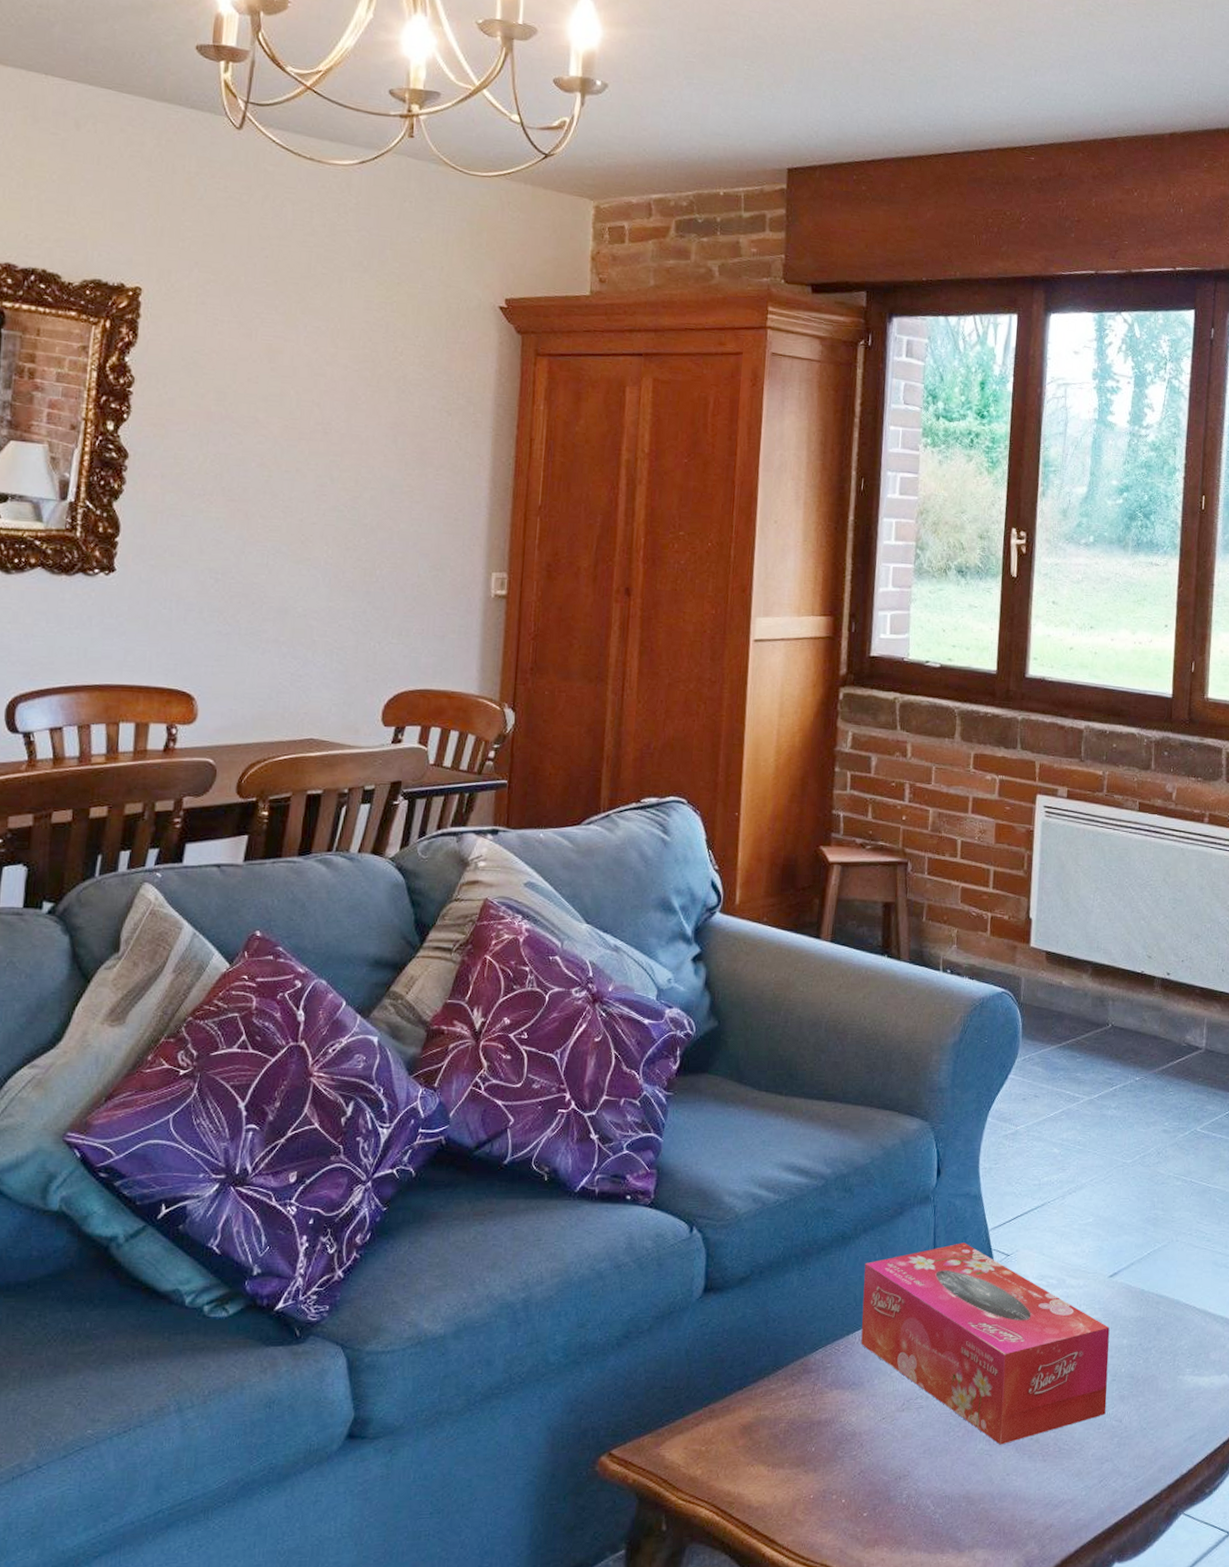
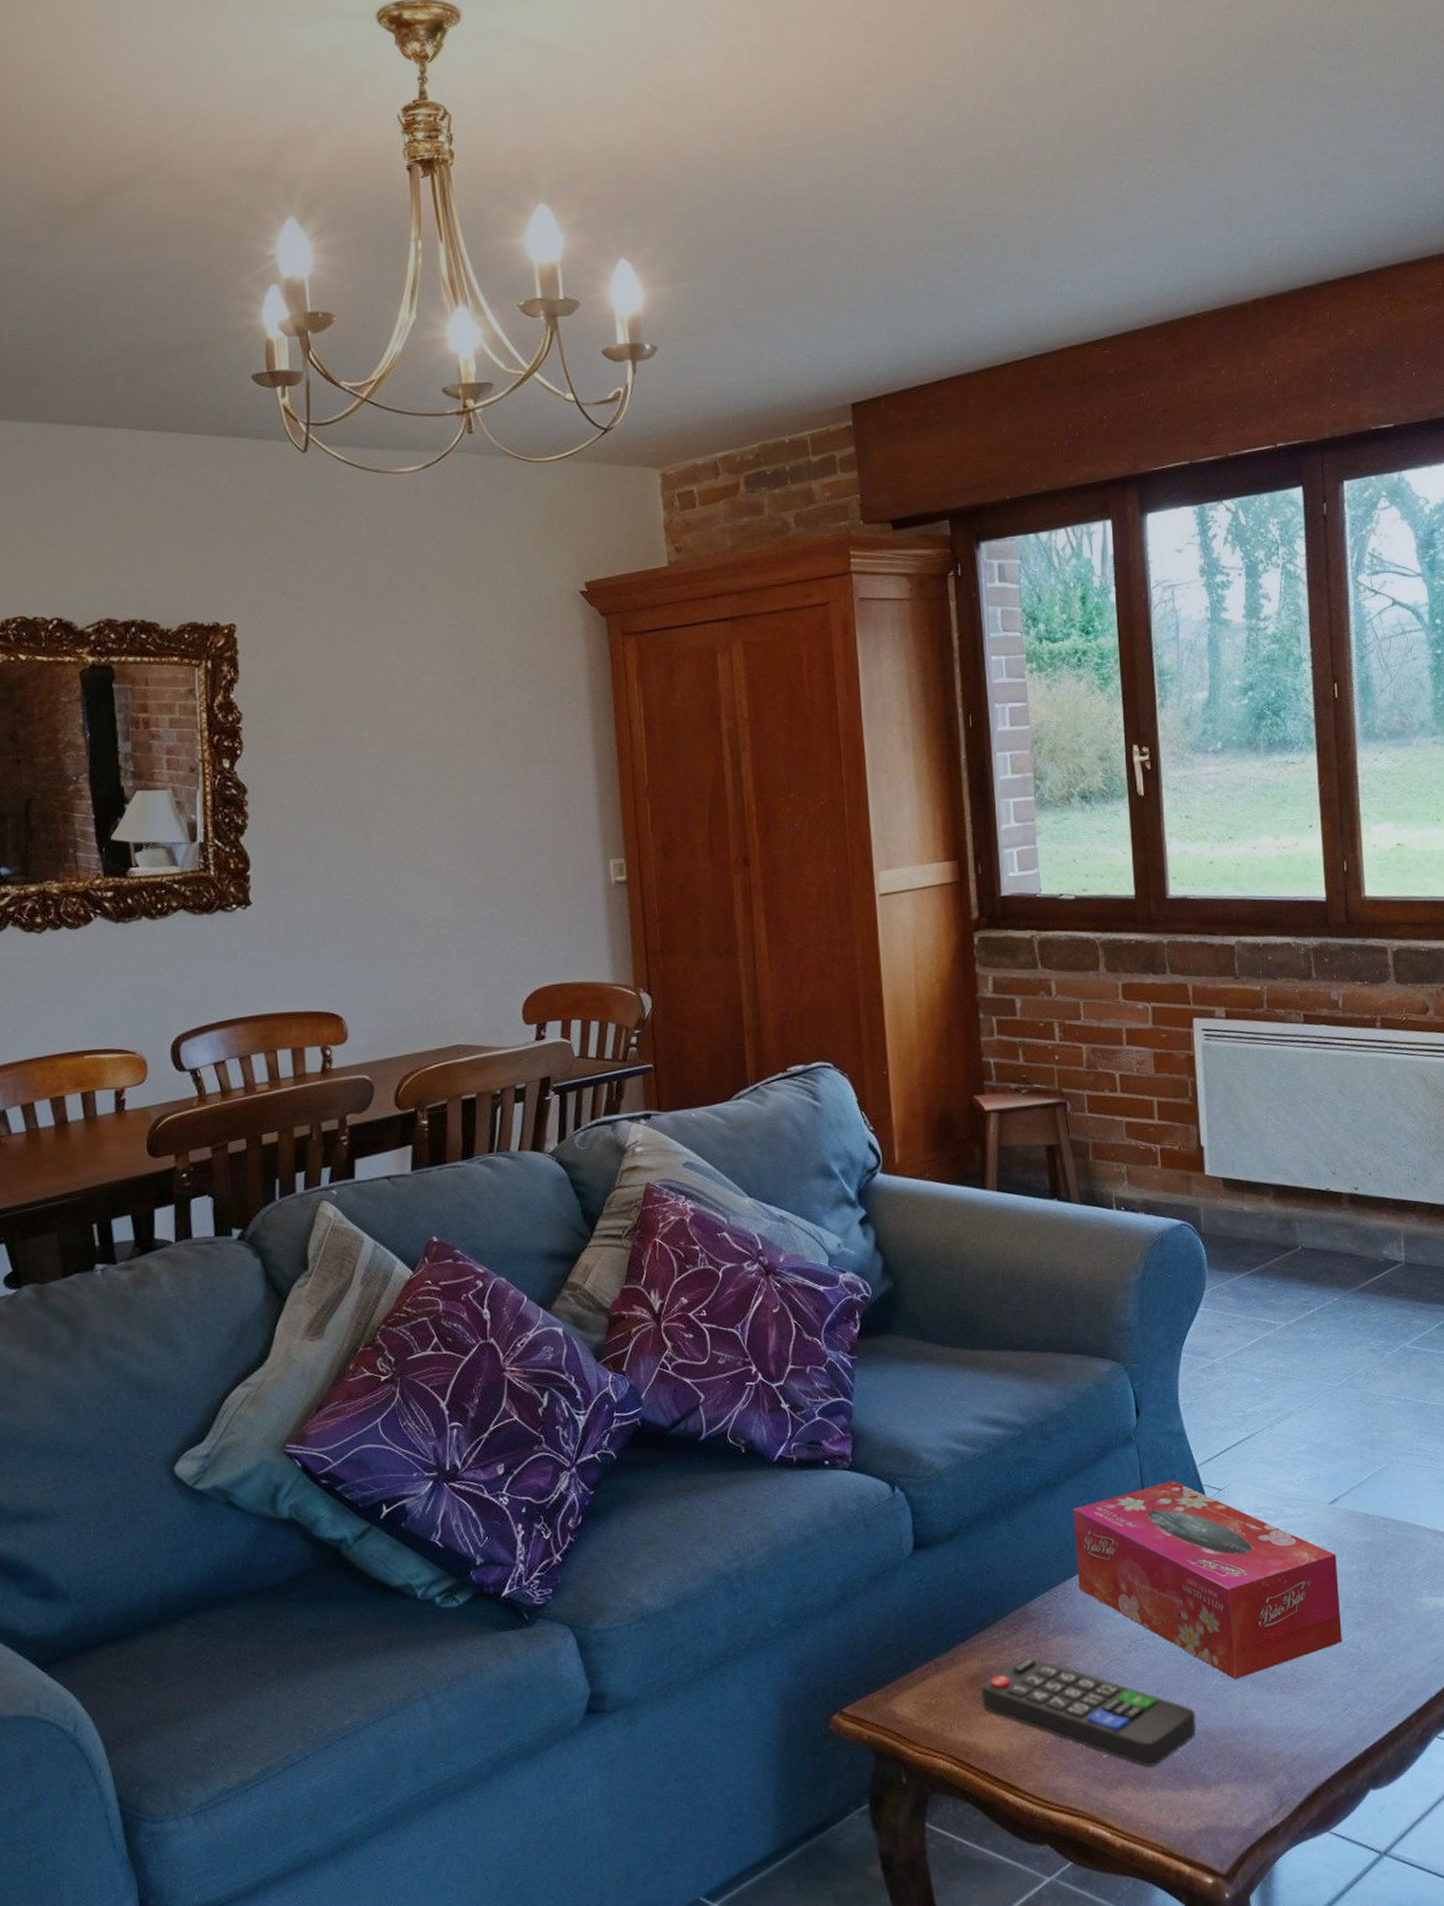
remote control: none [751,1409,958,1527] -> present [980,1657,1197,1767]

